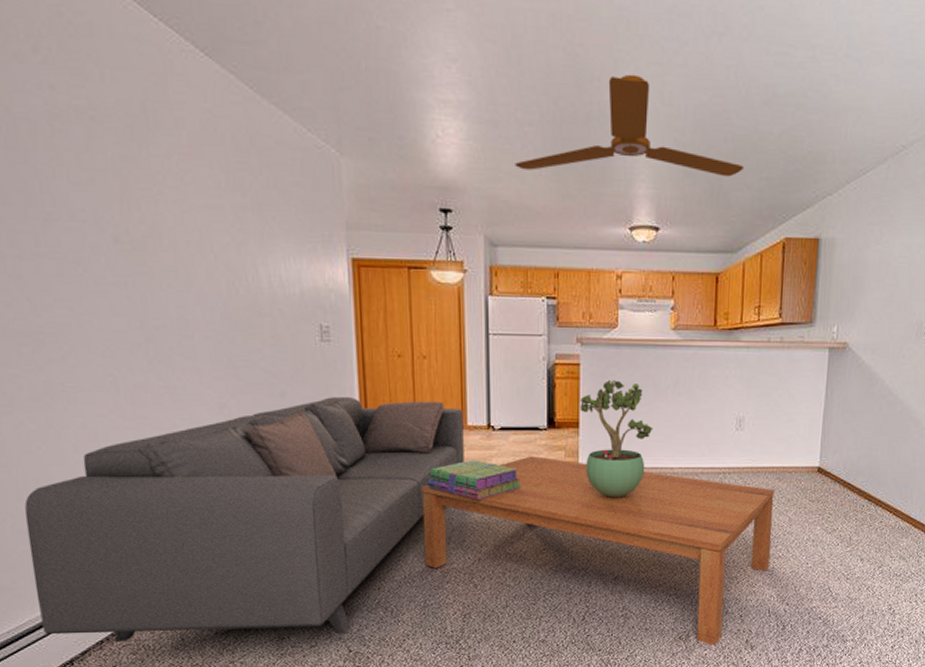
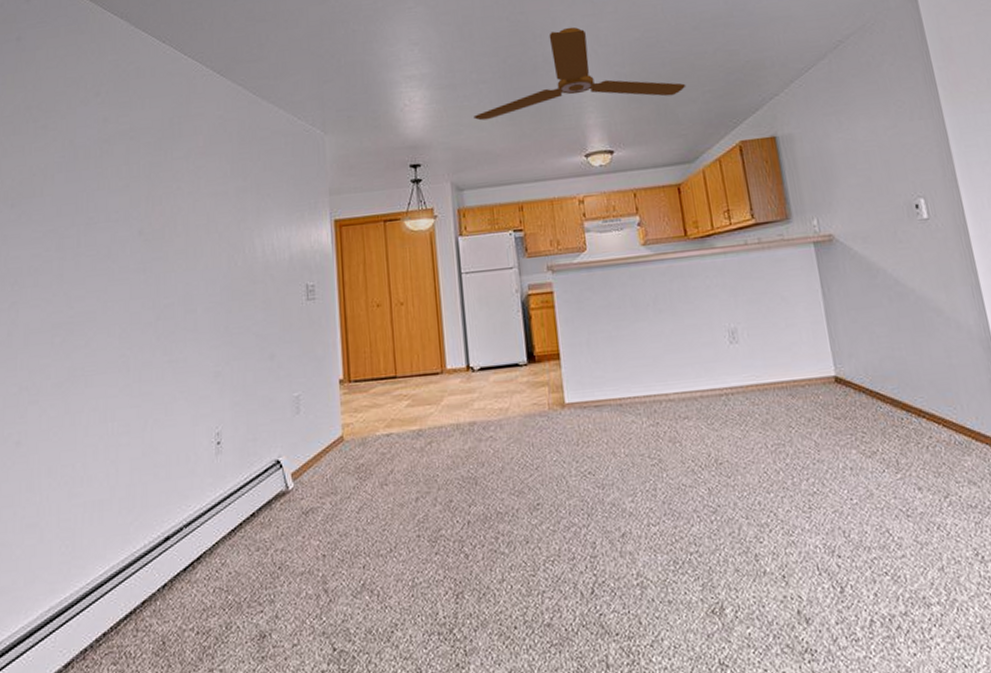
sofa: present [24,397,464,643] -> none [32,347,446,651]
coffee table: present [421,456,775,645] -> none [404,395,805,621]
stack of books: present [427,460,521,501] -> none [410,406,506,452]
potted plant: present [579,380,653,498] -> none [557,304,639,436]

